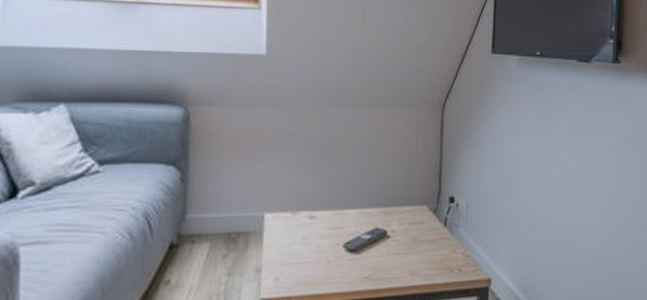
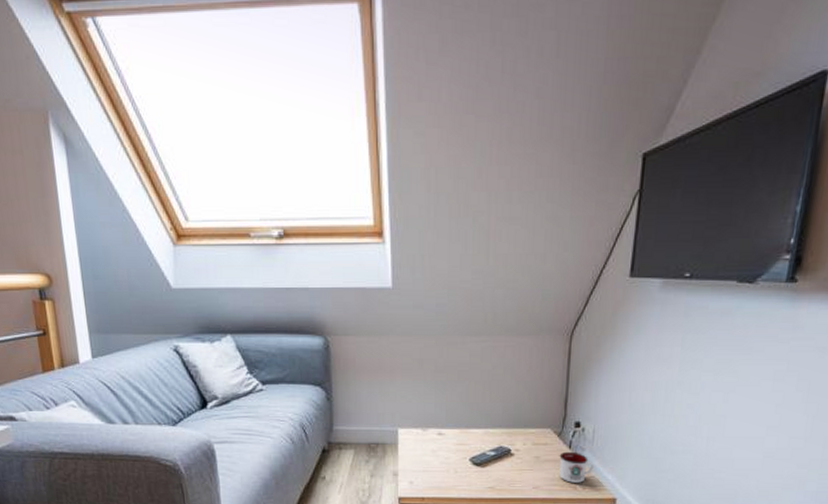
mug: none [435,229,469,265] -> present [559,451,594,483]

